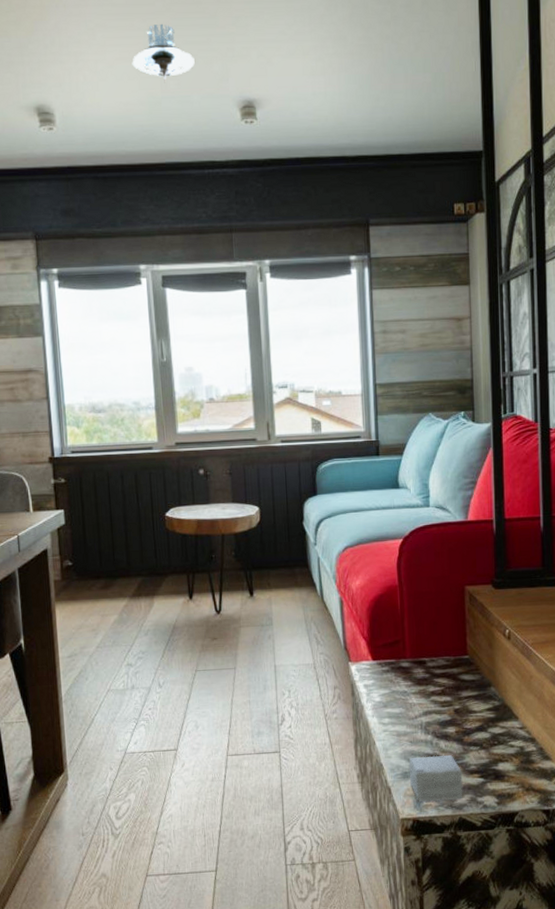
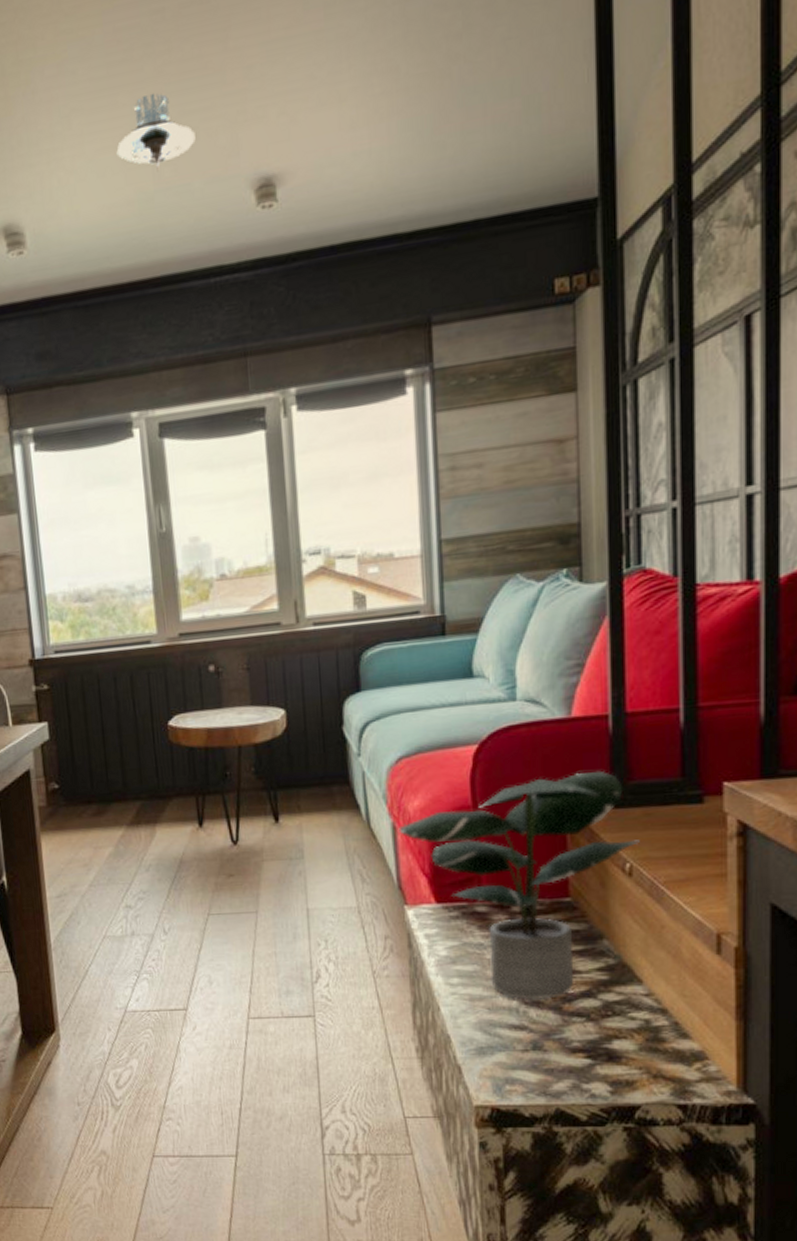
potted plant: none [345,561,515,734] -> present [399,772,640,1000]
small box: present [409,755,463,801] -> none [487,1027,562,1085]

